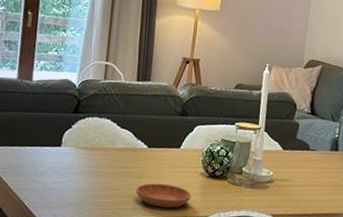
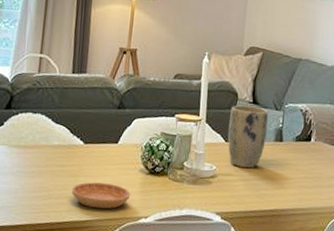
plant pot: none [285,115,325,175] -> present [227,105,268,169]

